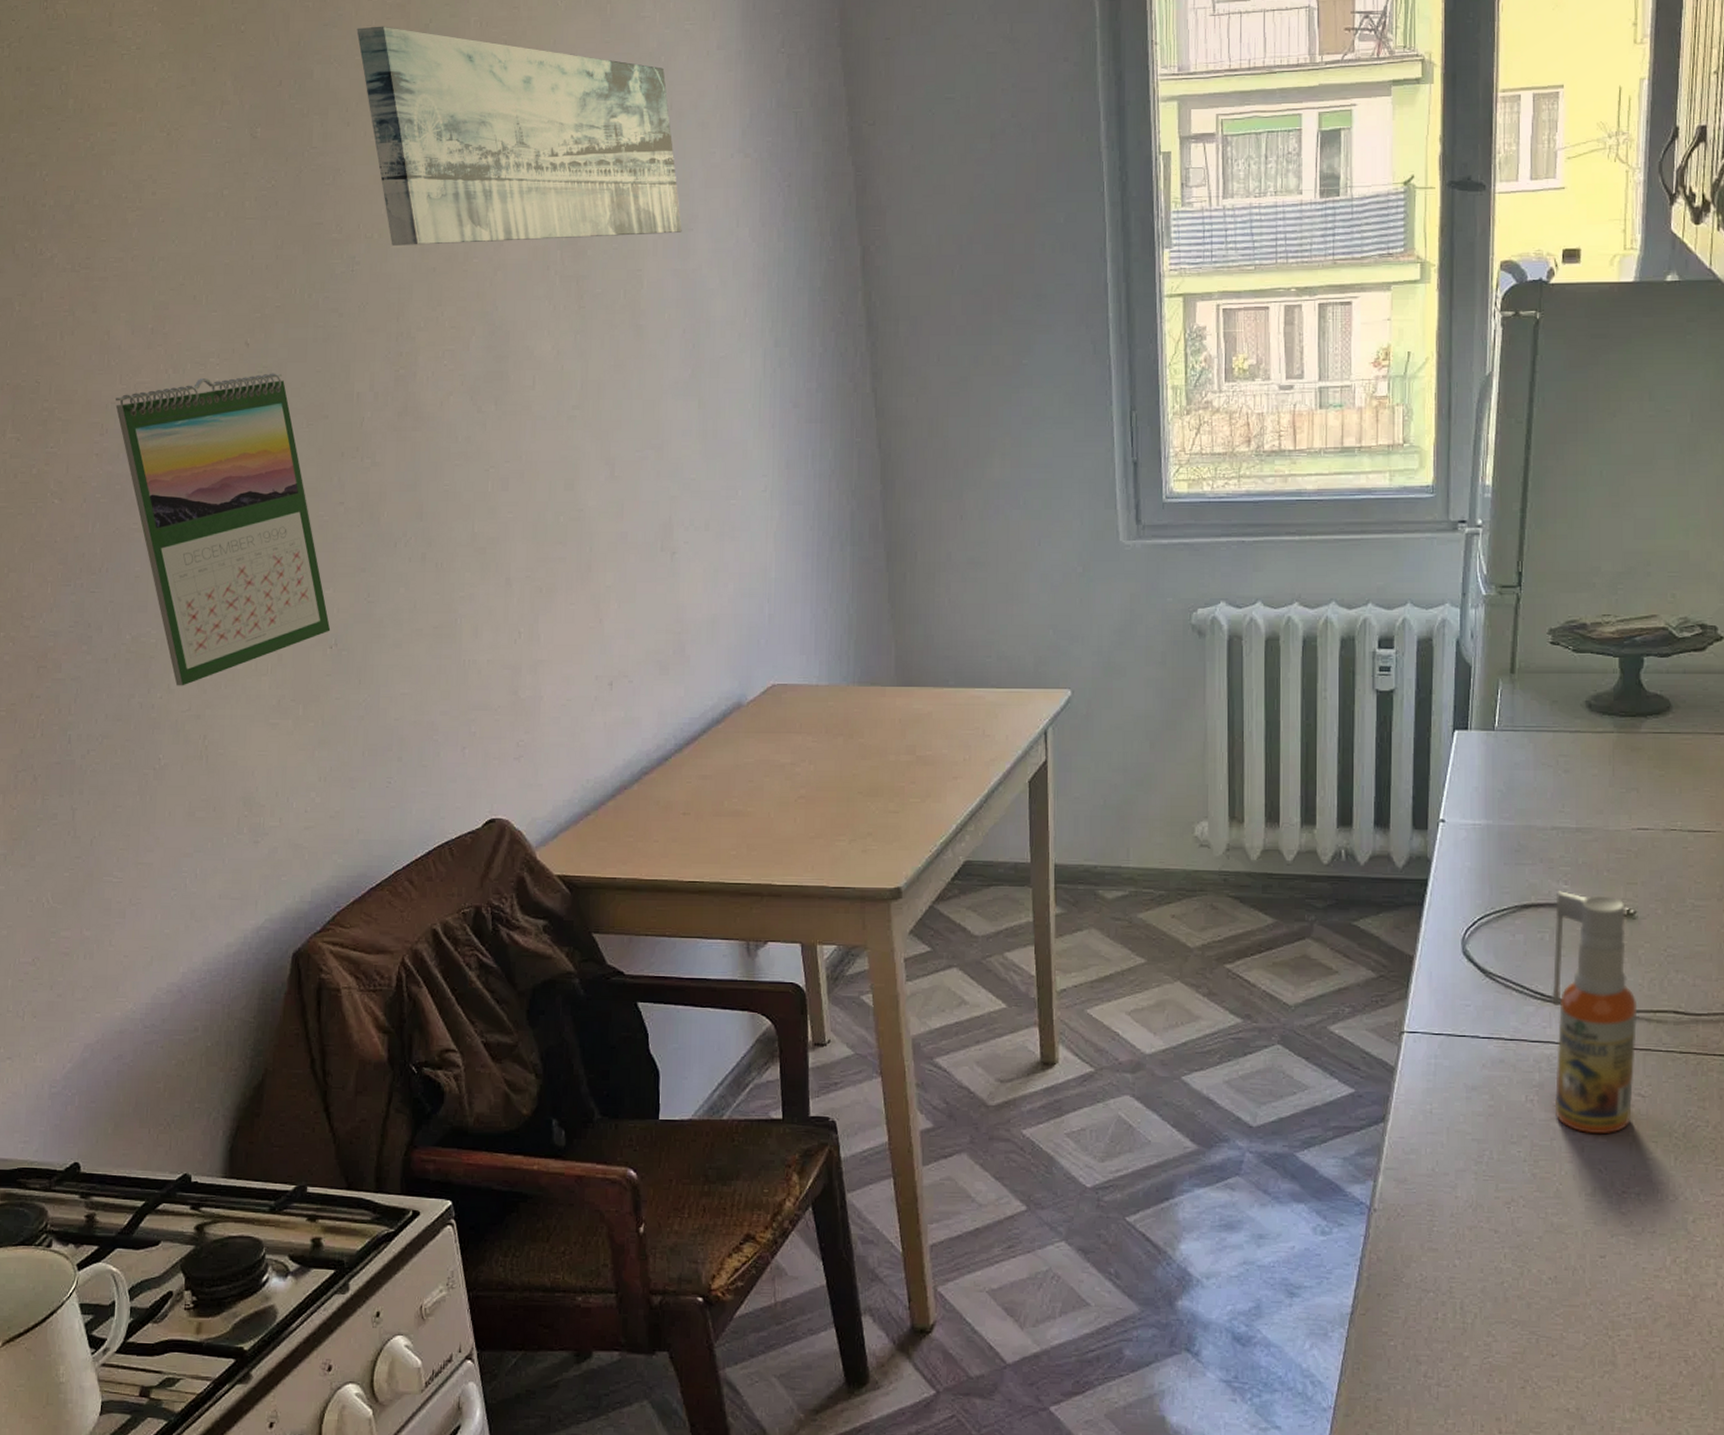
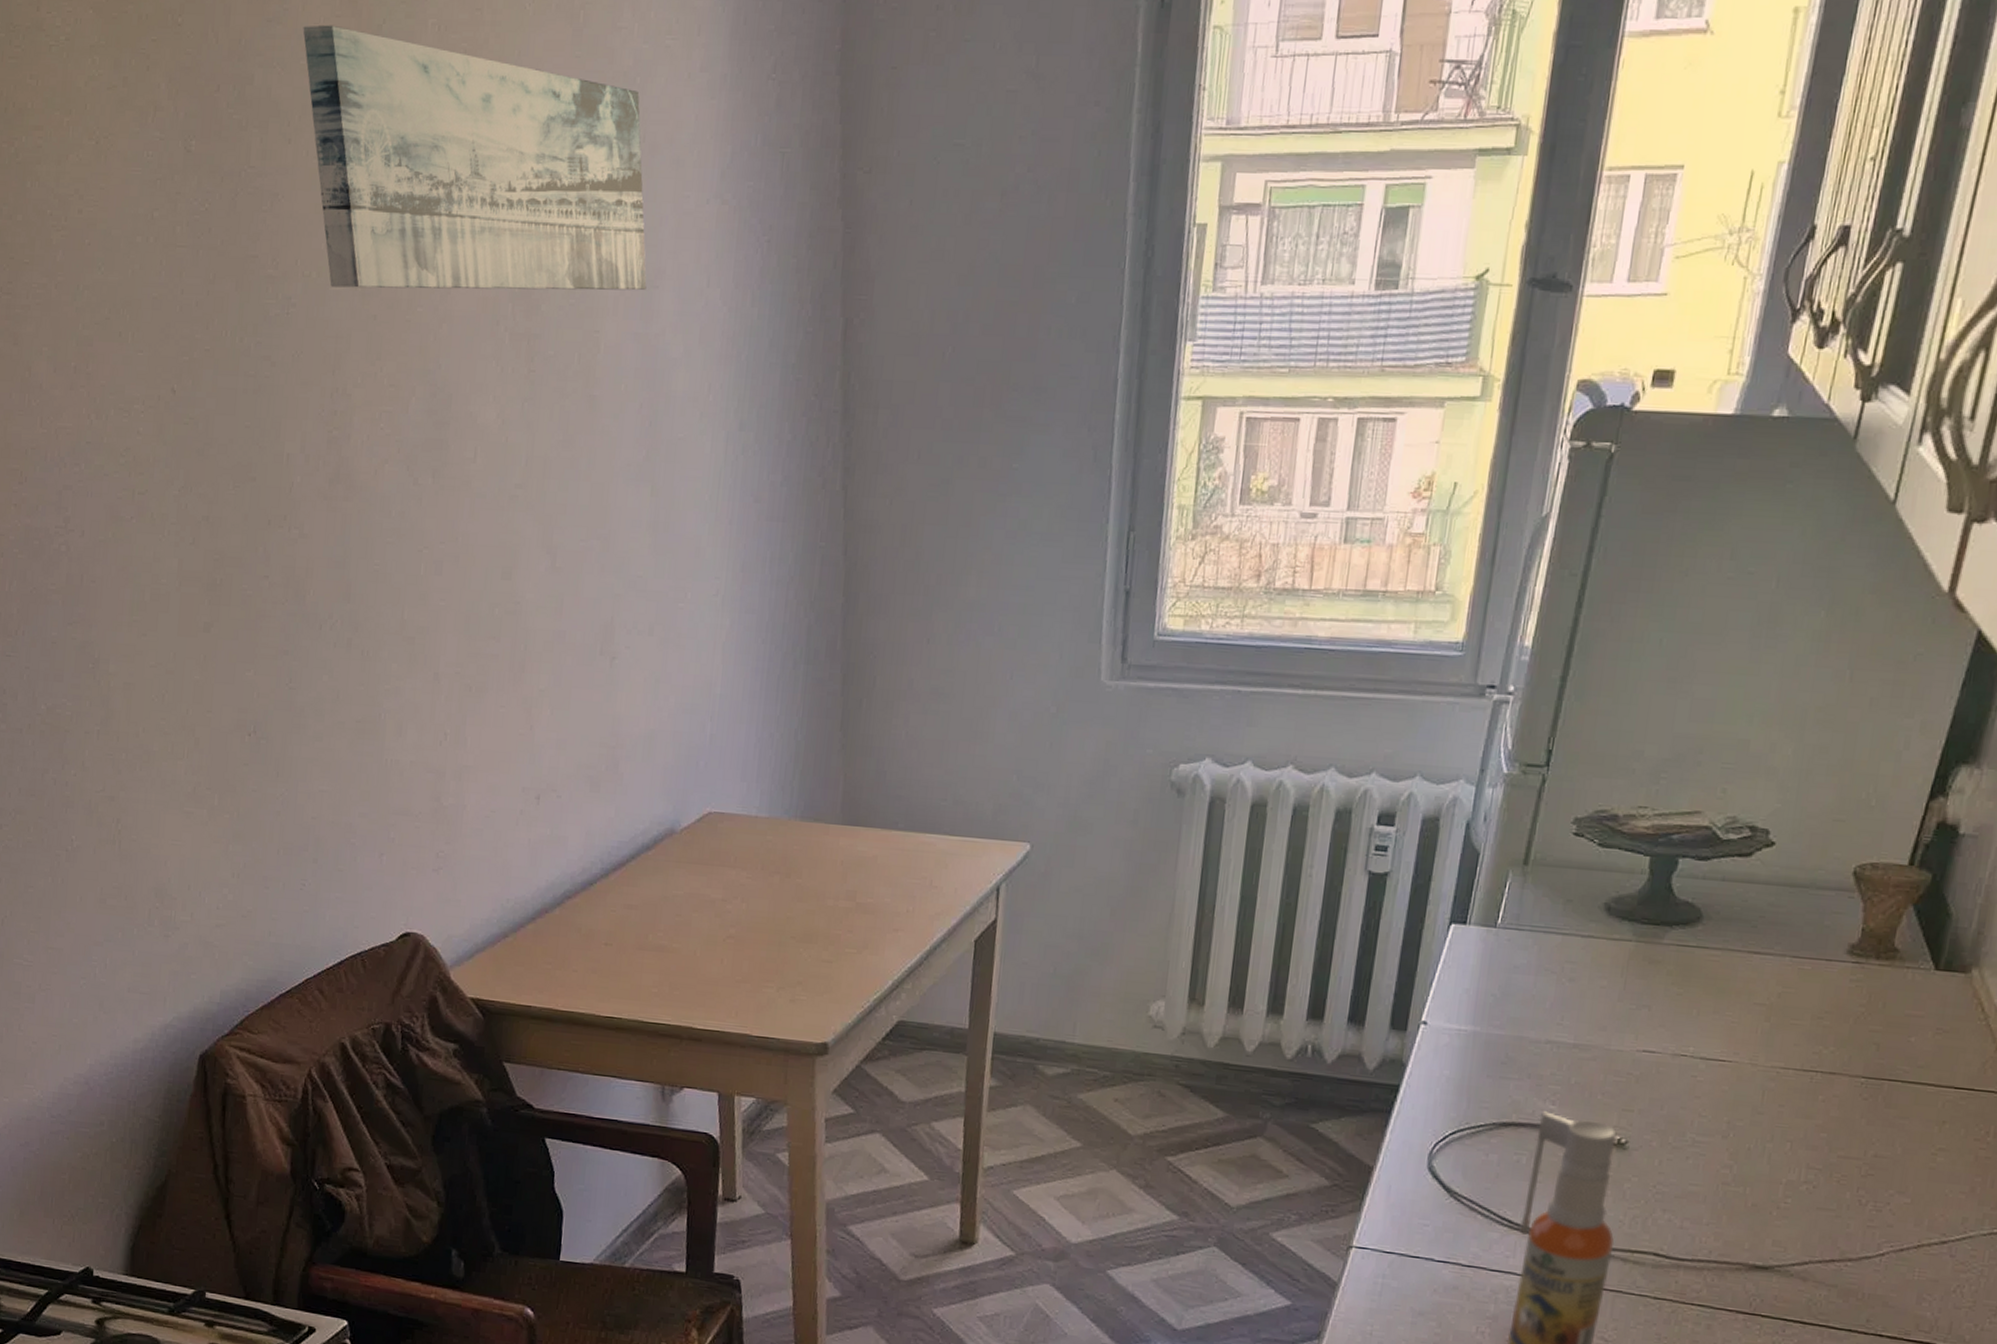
calendar: present [115,373,331,686] -> none [35,425,250,765]

